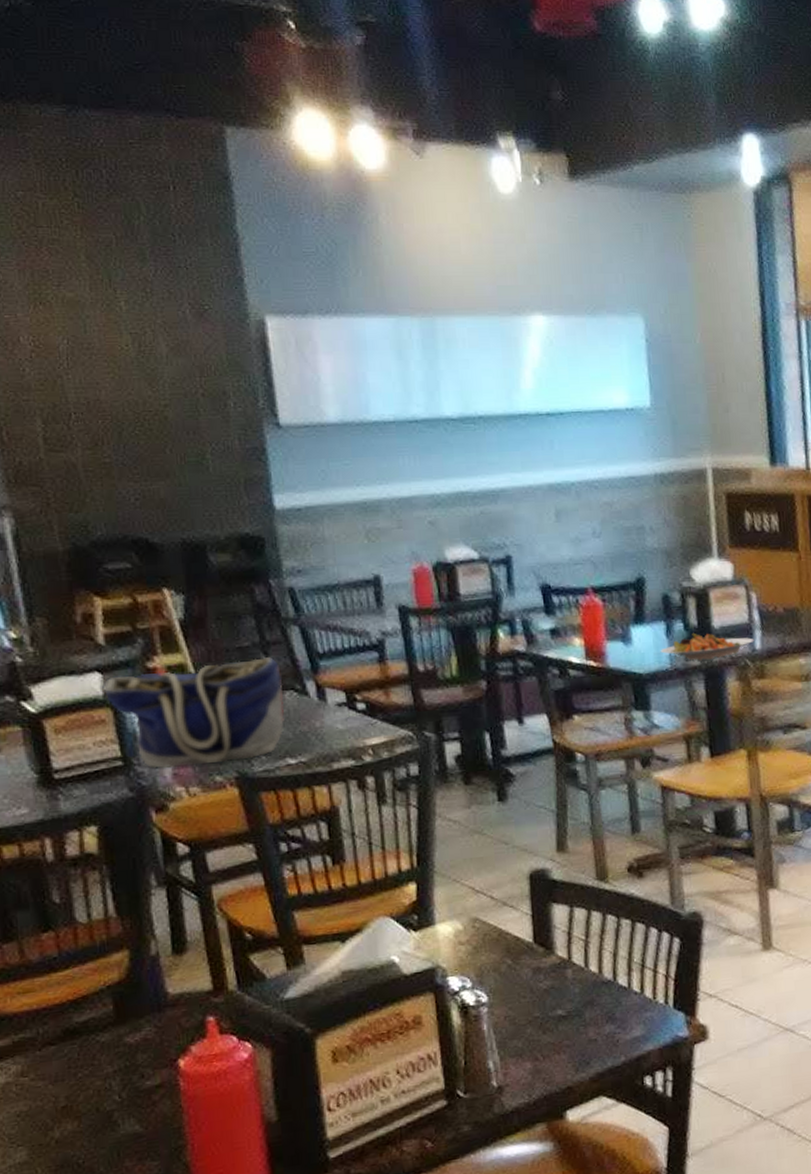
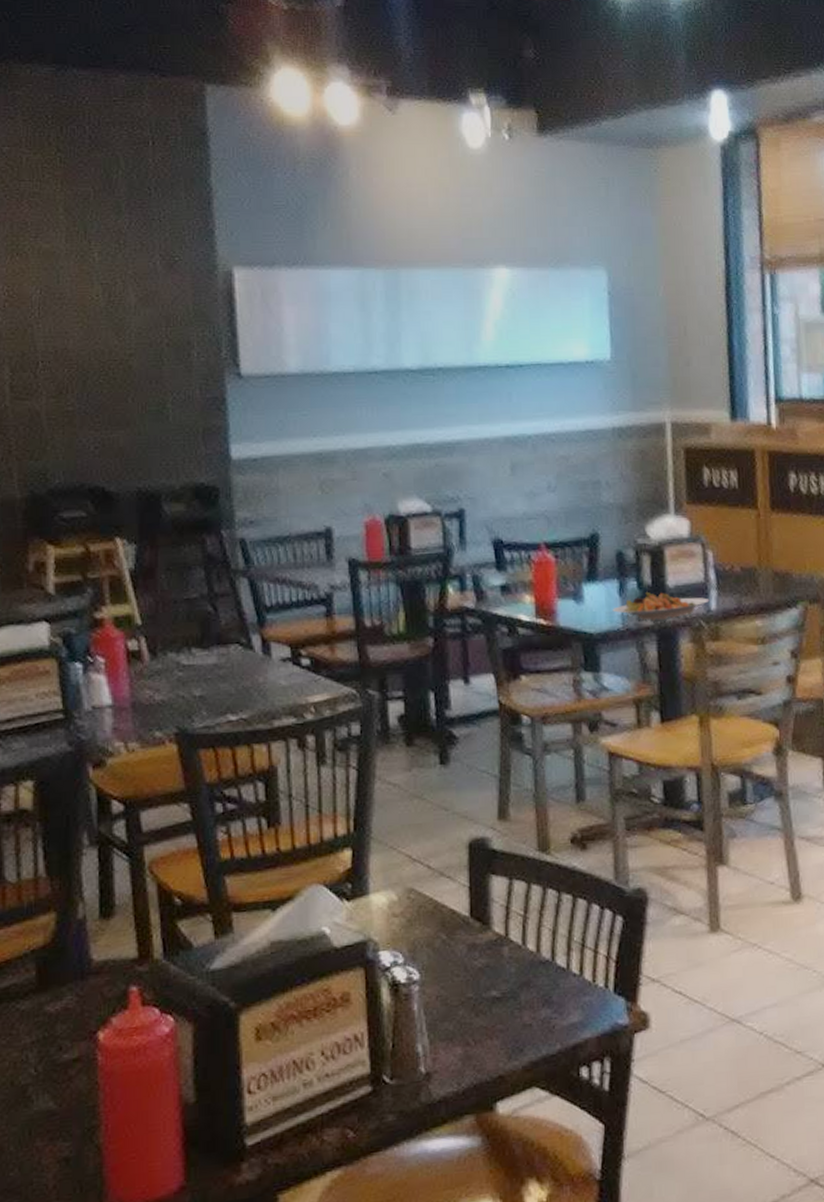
tote bag: present [102,656,285,769] -> none [49,608,229,722]

